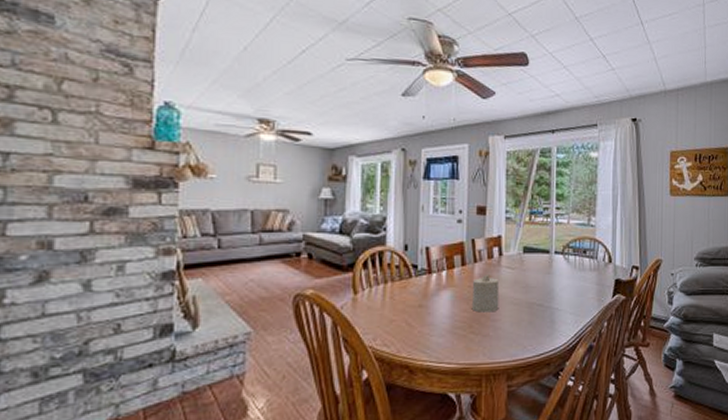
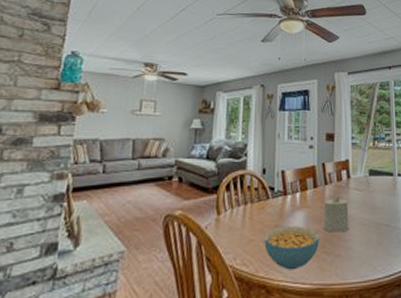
cereal bowl: none [407,306,467,351] -> present [264,226,319,270]

